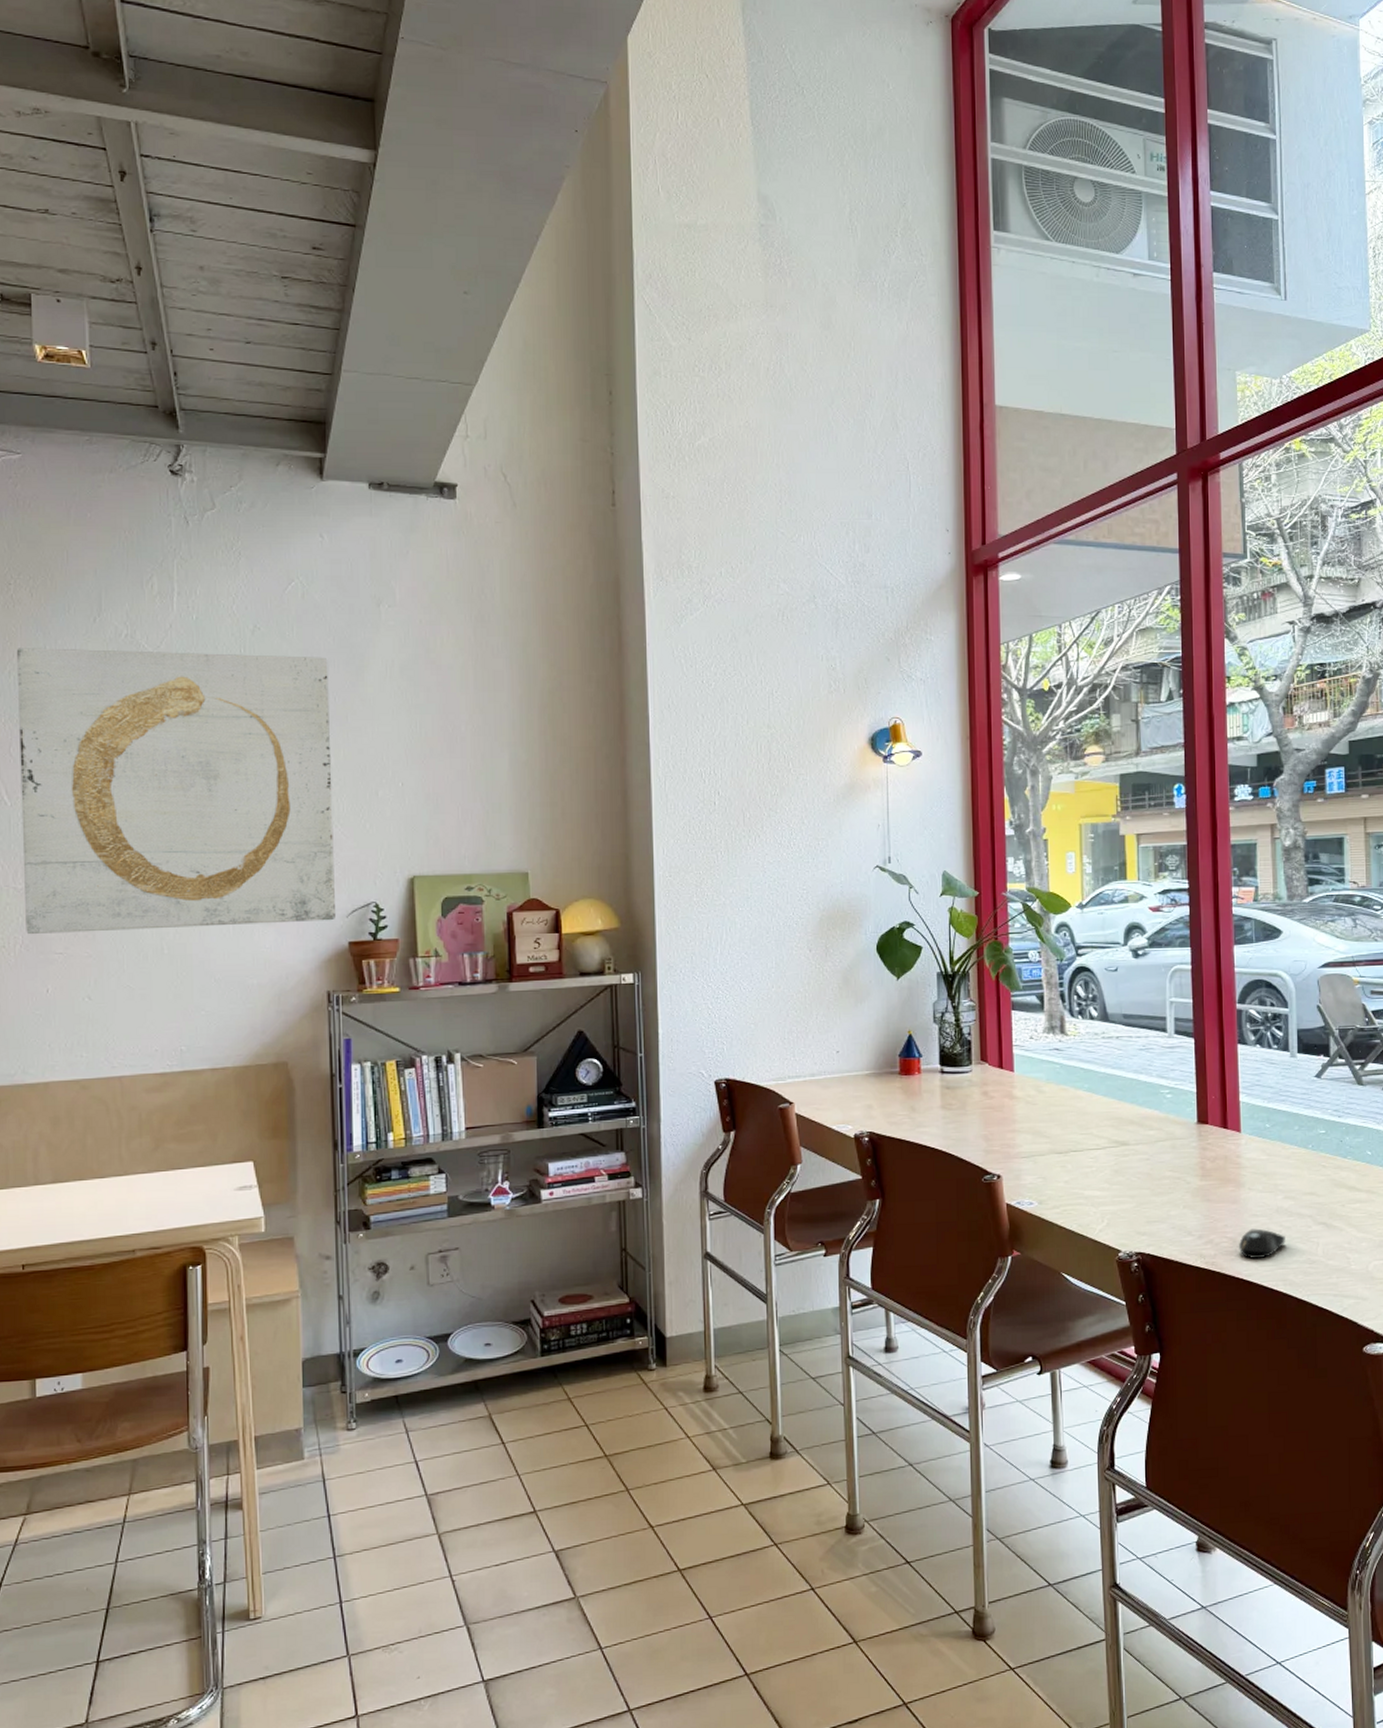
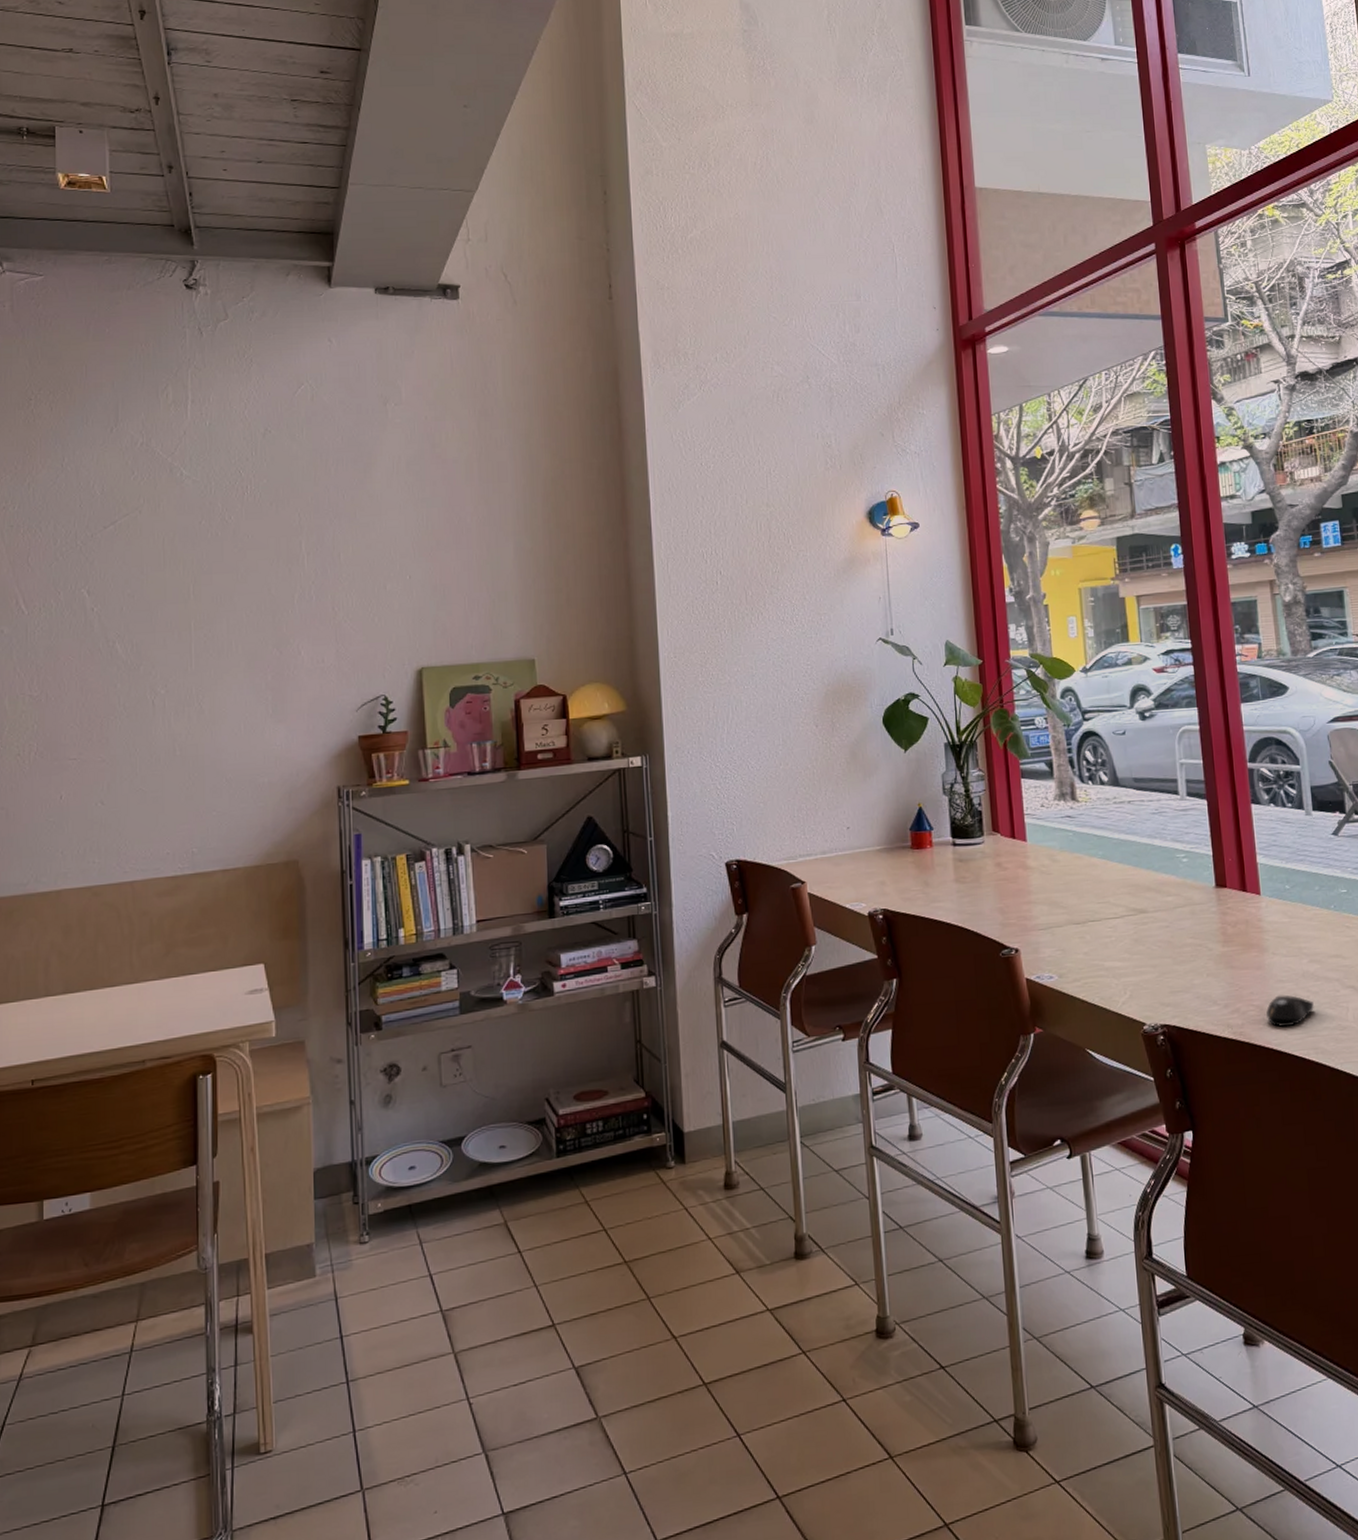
wall art: present [17,648,335,935] -> none [37,456,345,742]

